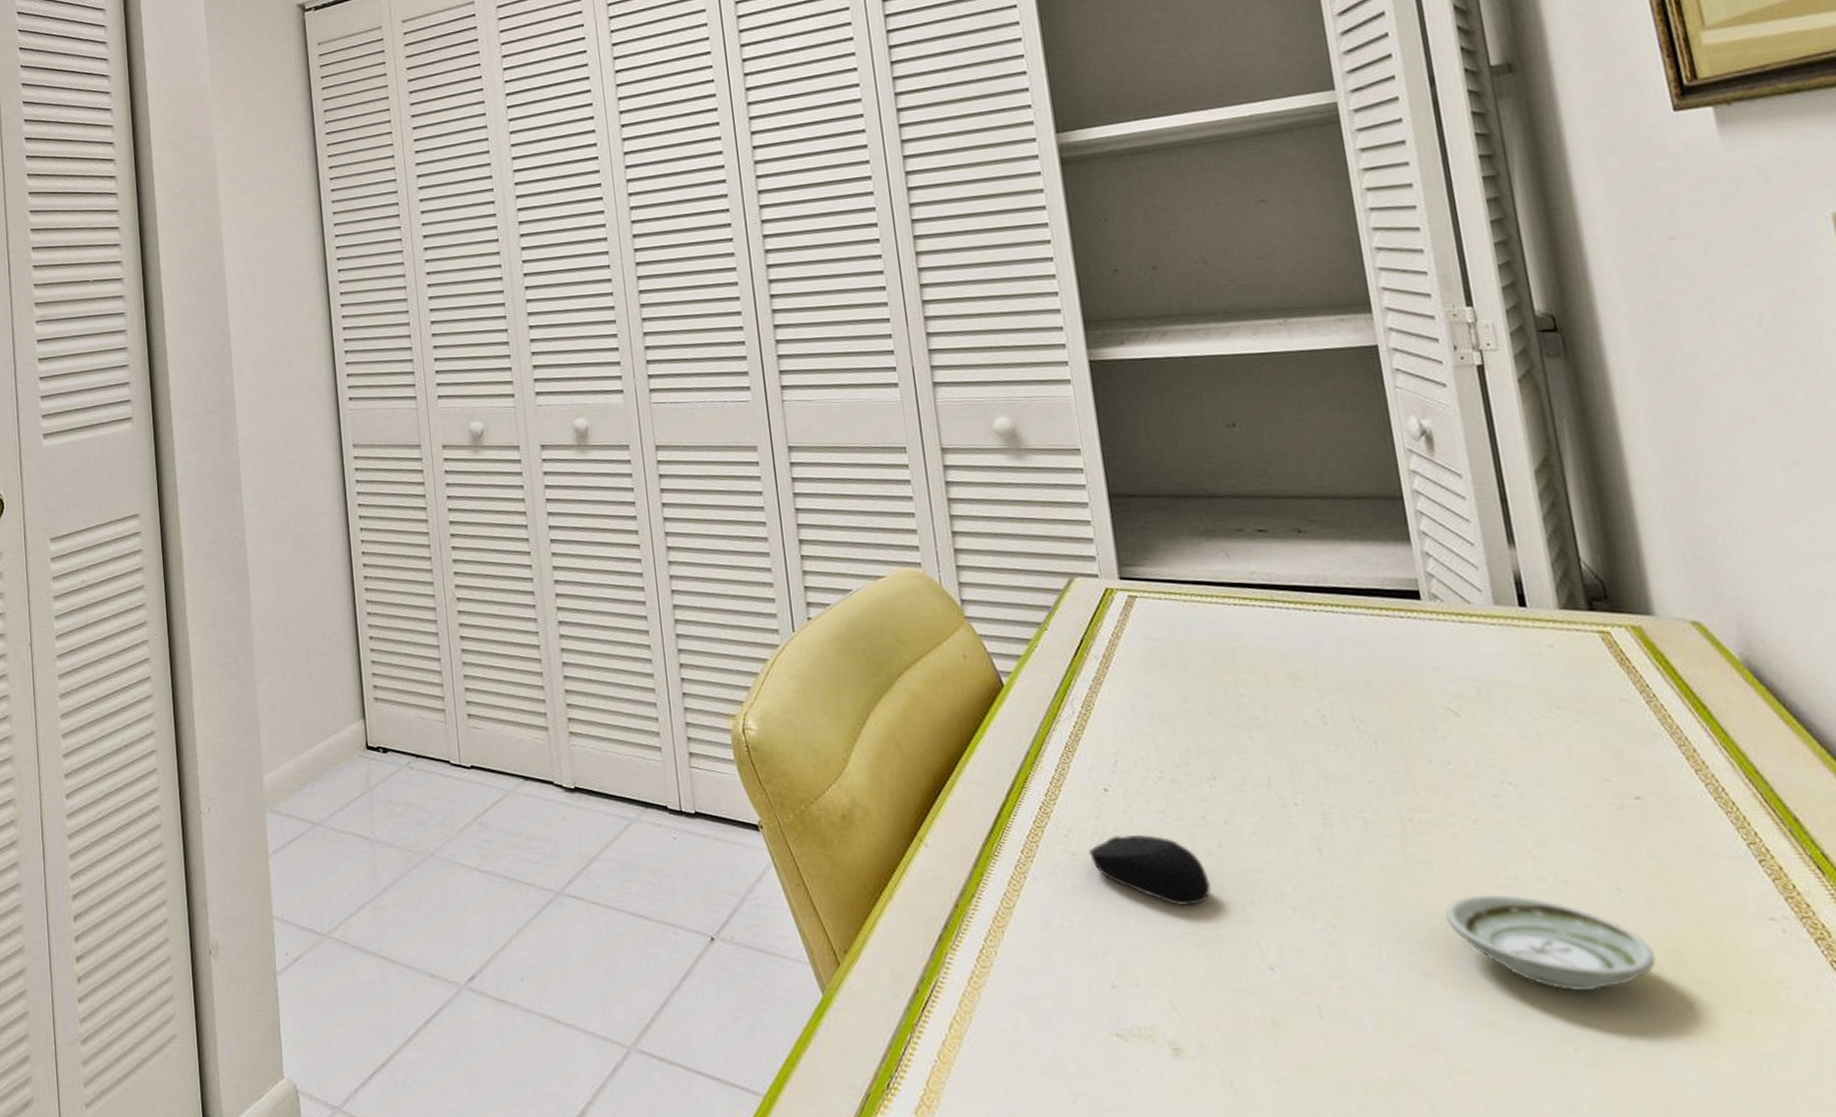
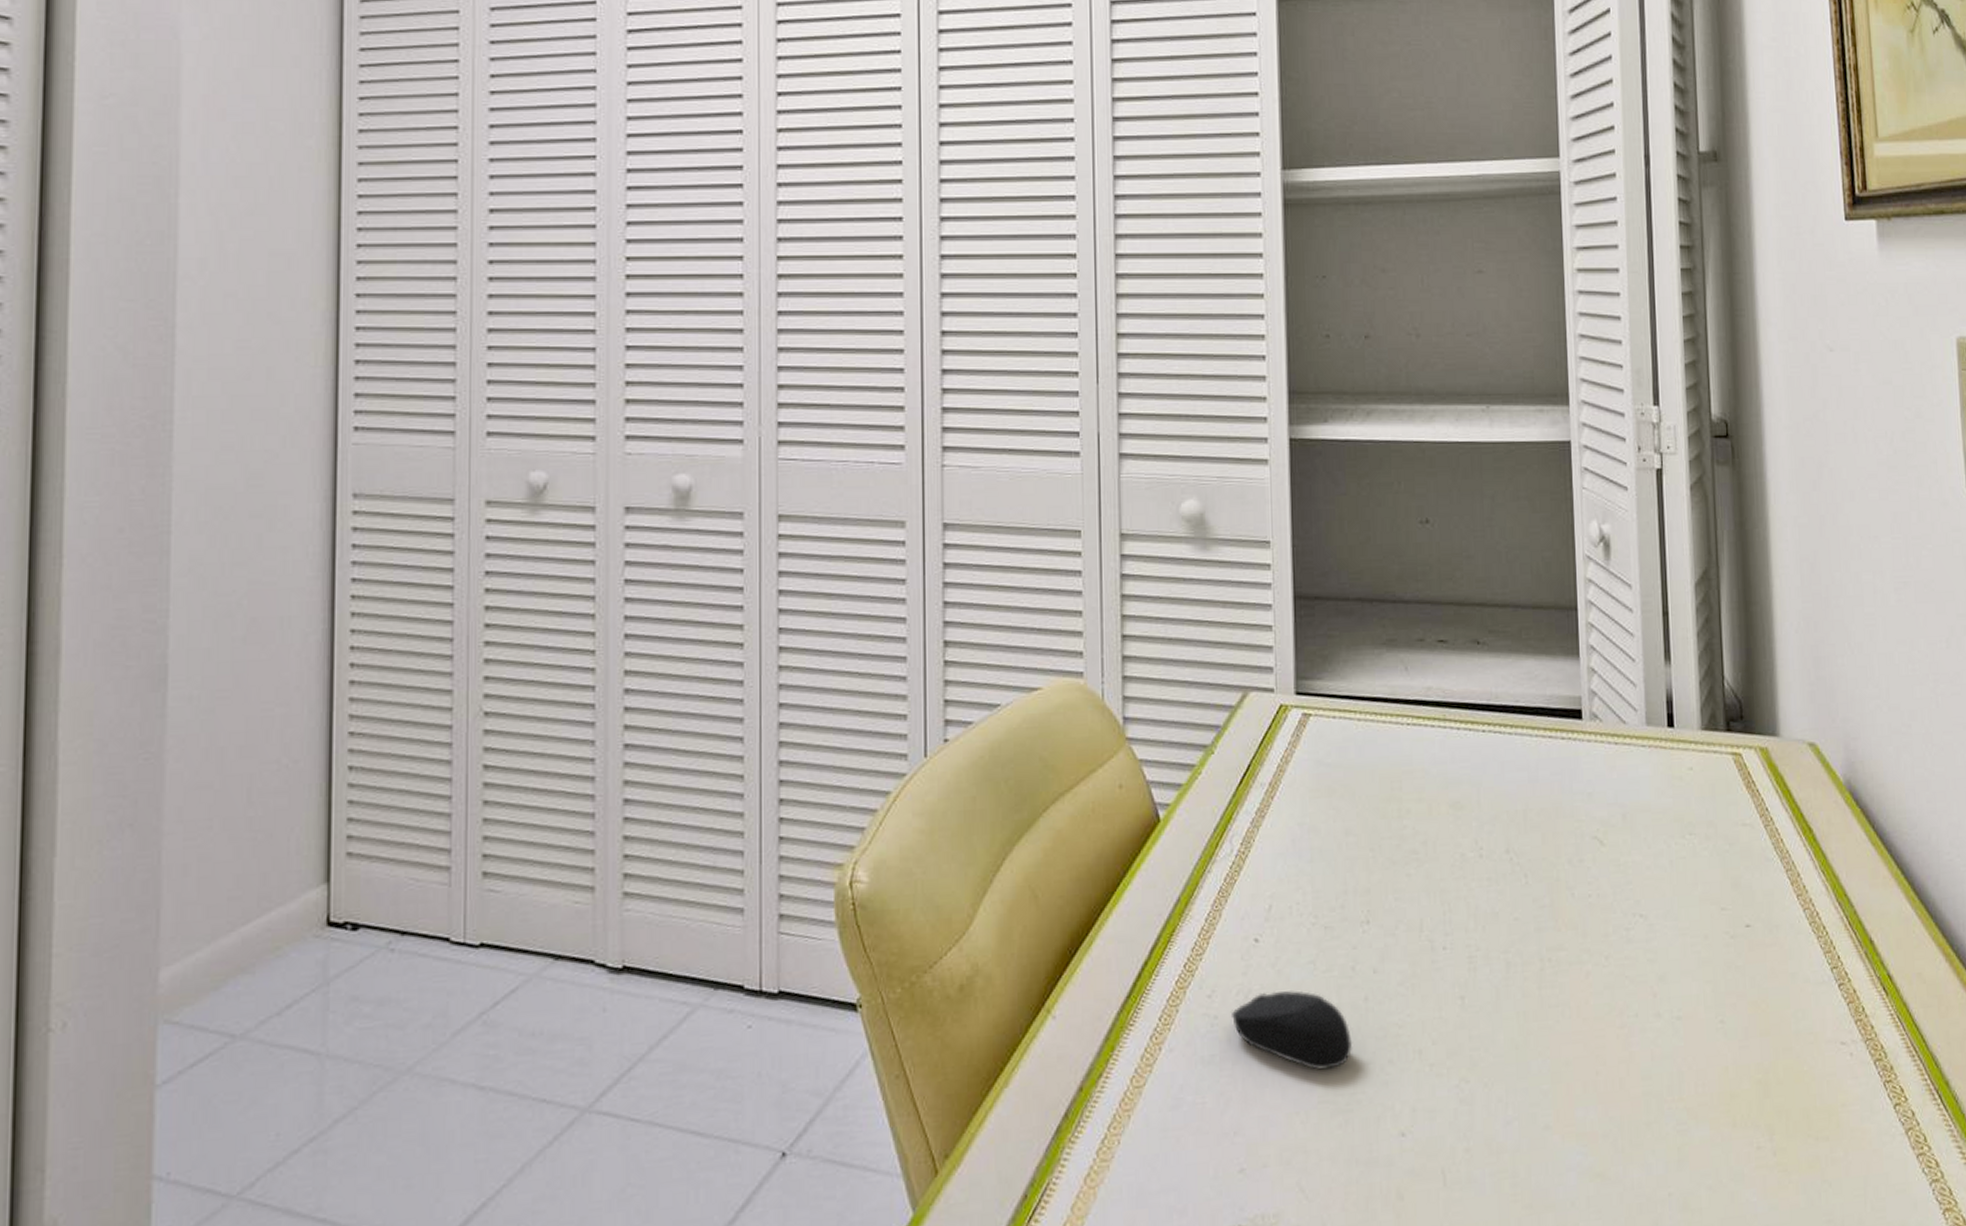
saucer: present [1445,894,1656,990] -> none [1571,1034,1746,1132]

